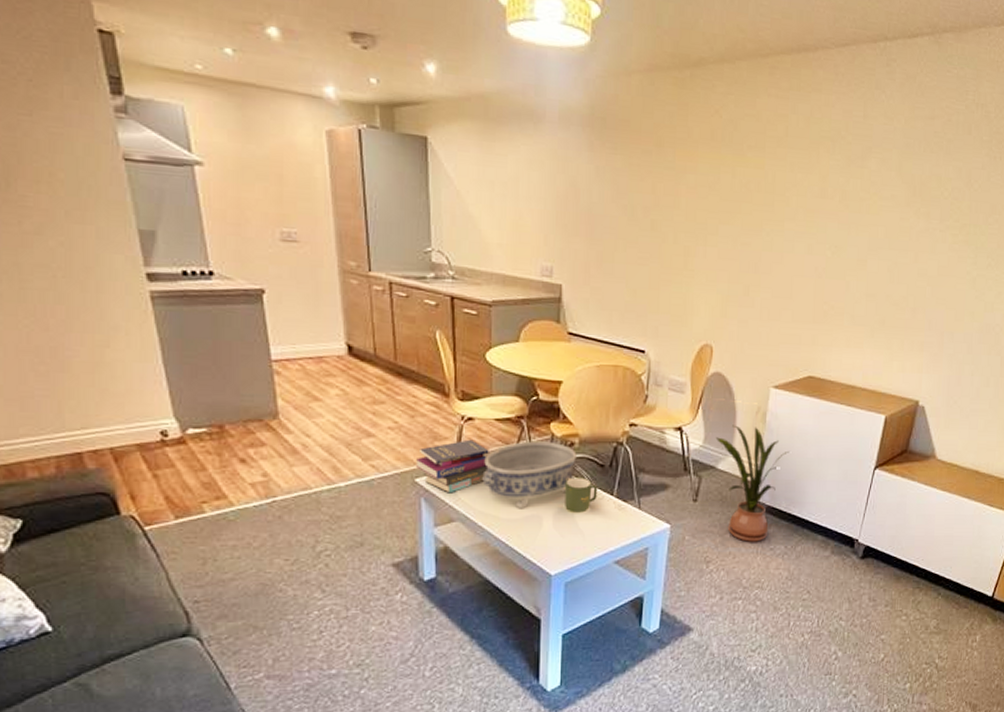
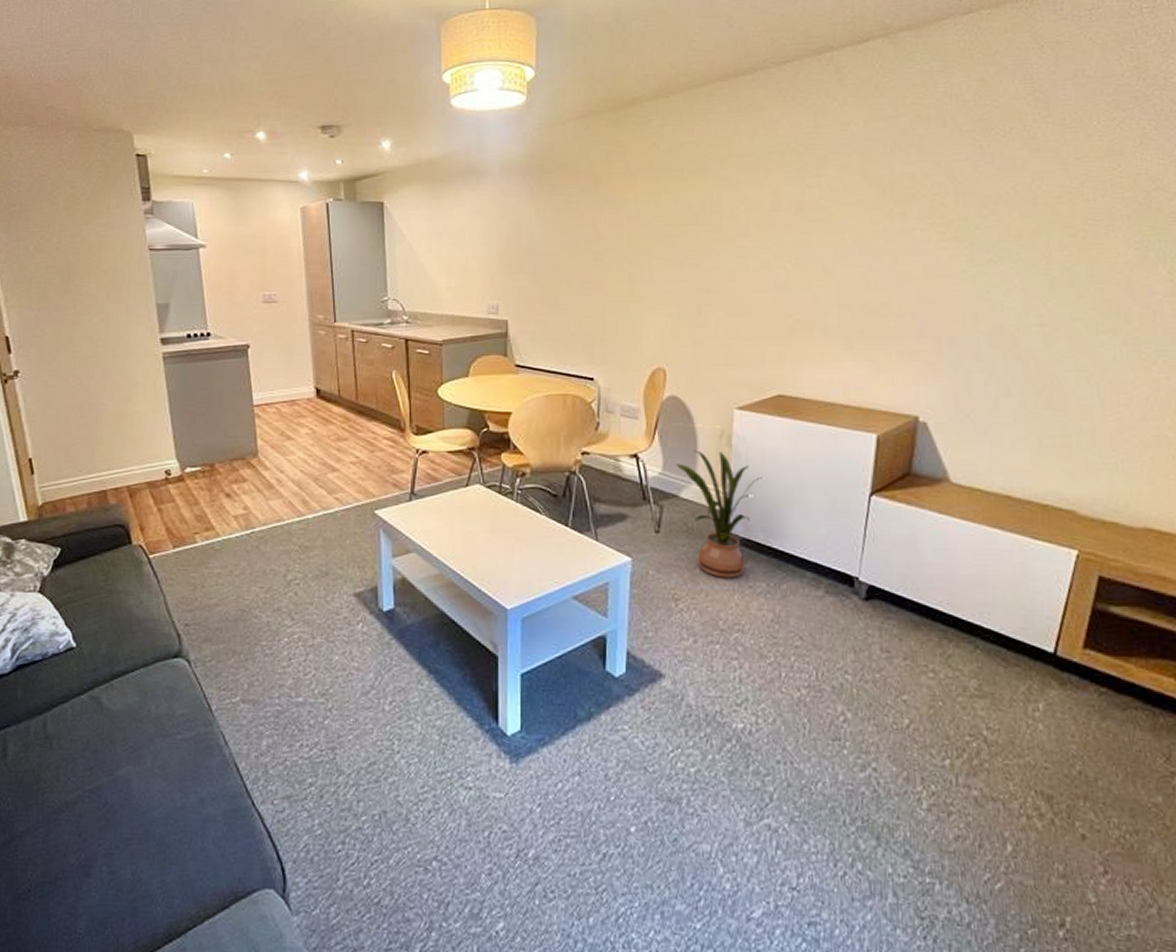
books: present [416,439,489,494] -> none [376,472,443,525]
decorative bowl: present [482,441,577,509] -> none [437,472,529,541]
mug: present [564,477,598,514] -> none [517,508,552,546]

